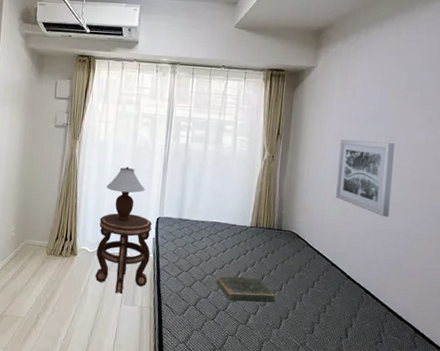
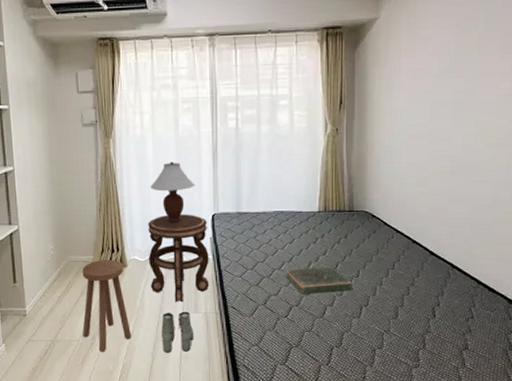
stool: none [29,246,73,332] -> present [82,260,132,352]
boots: none [98,302,129,341] -> present [161,311,194,353]
wall art: present [336,139,395,217] -> none [411,97,476,182]

